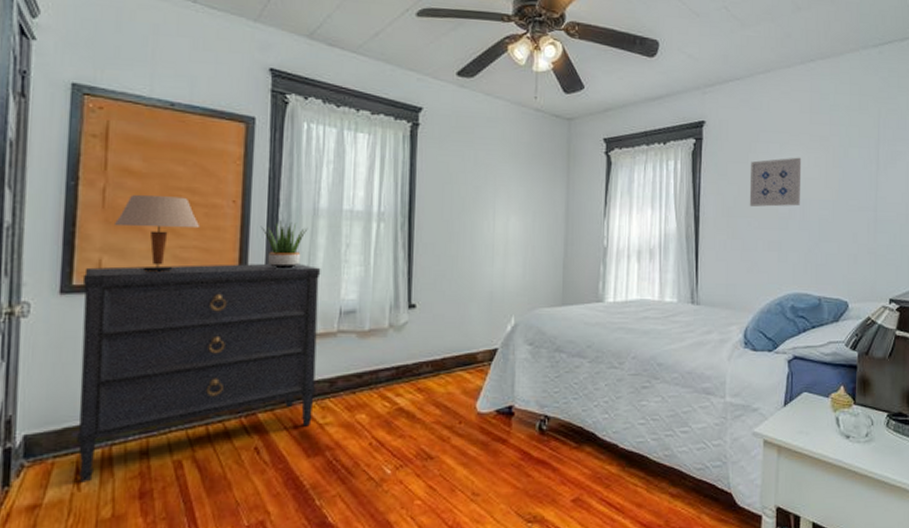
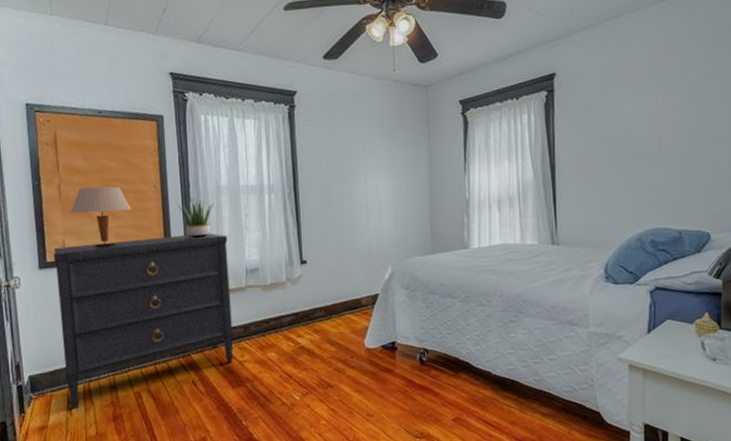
wall art: present [749,157,802,207] -> none [603,97,657,150]

